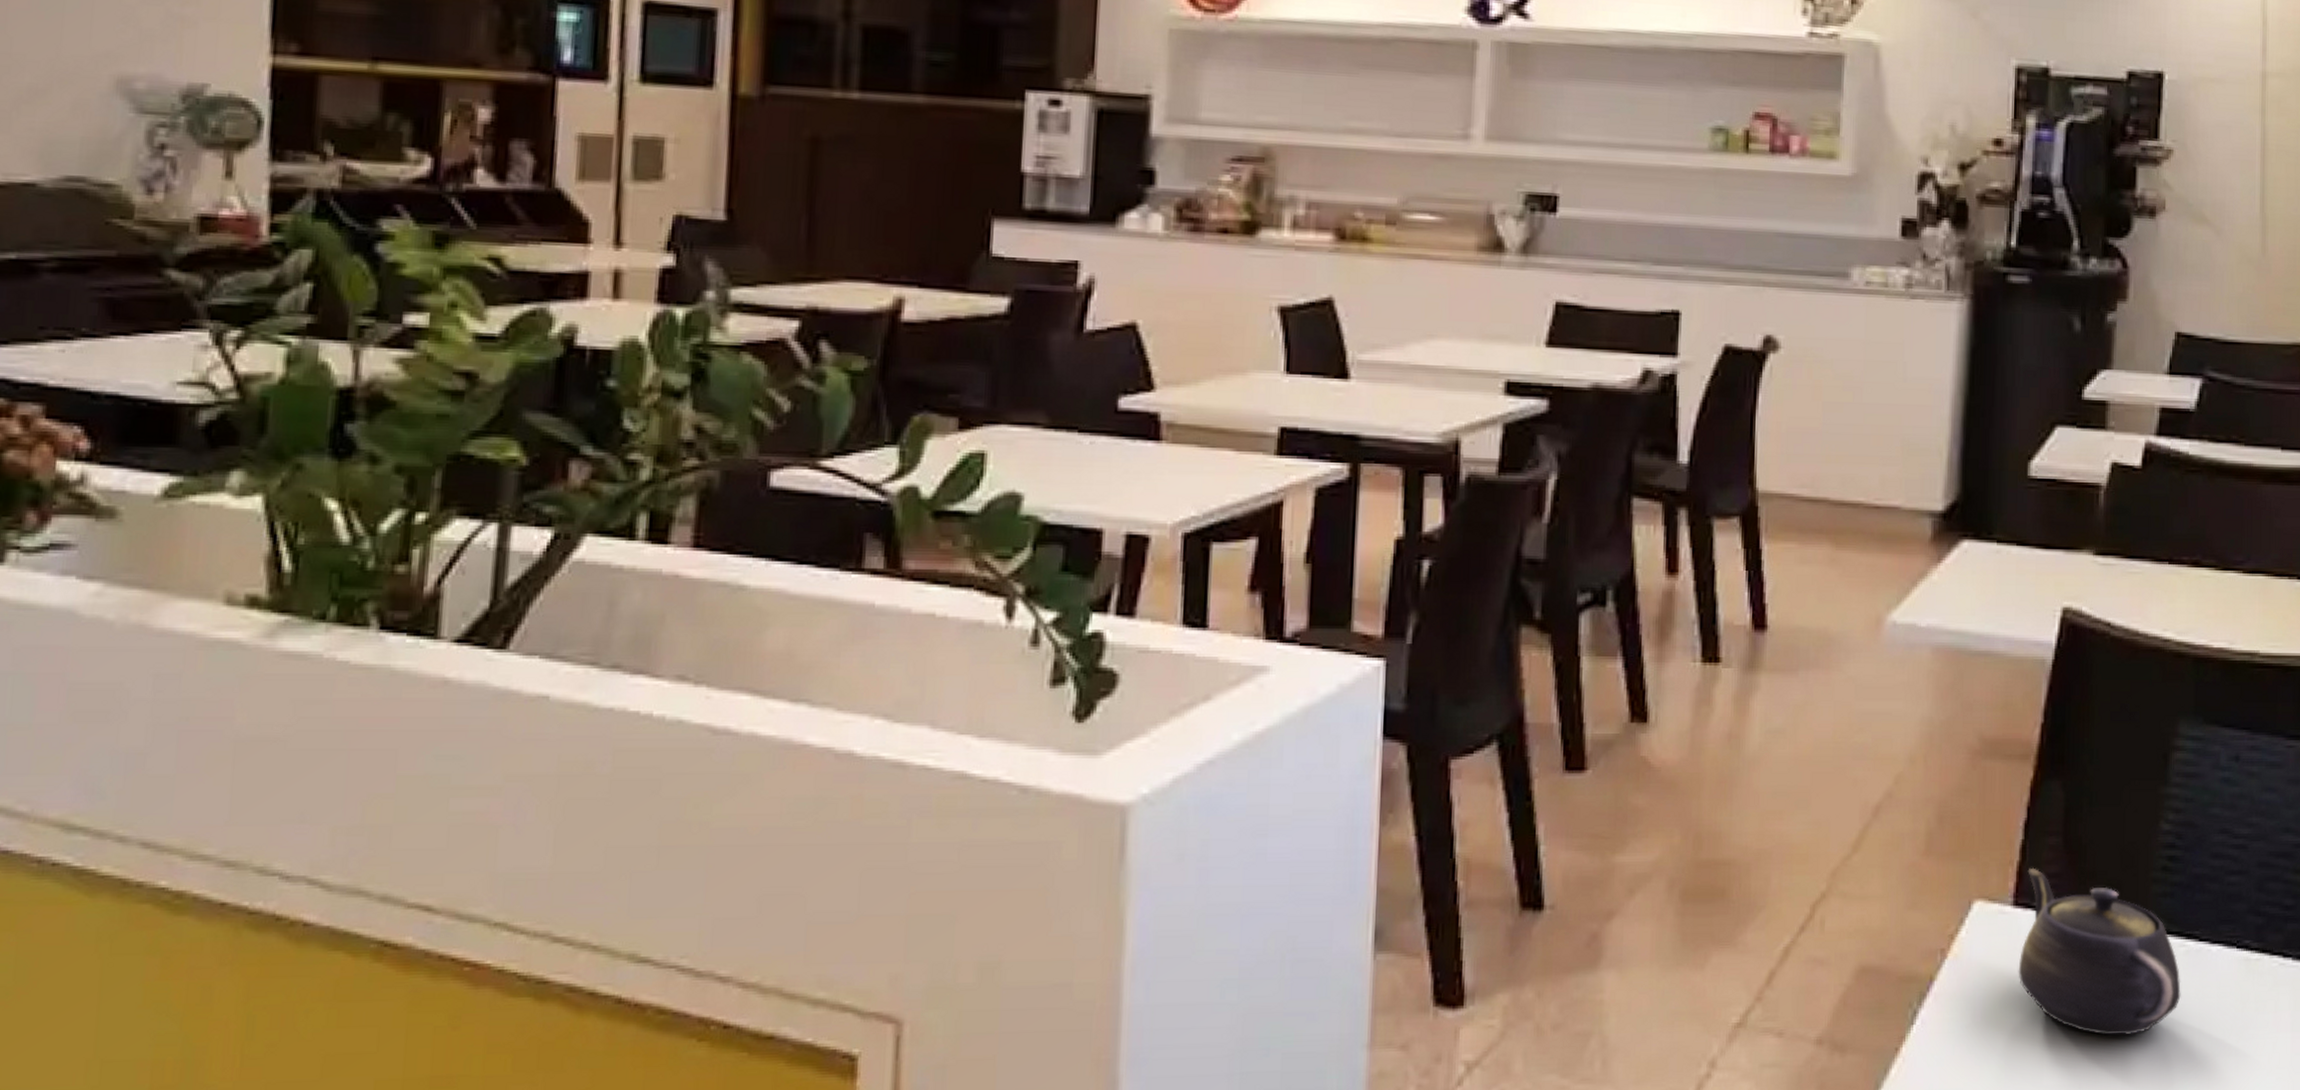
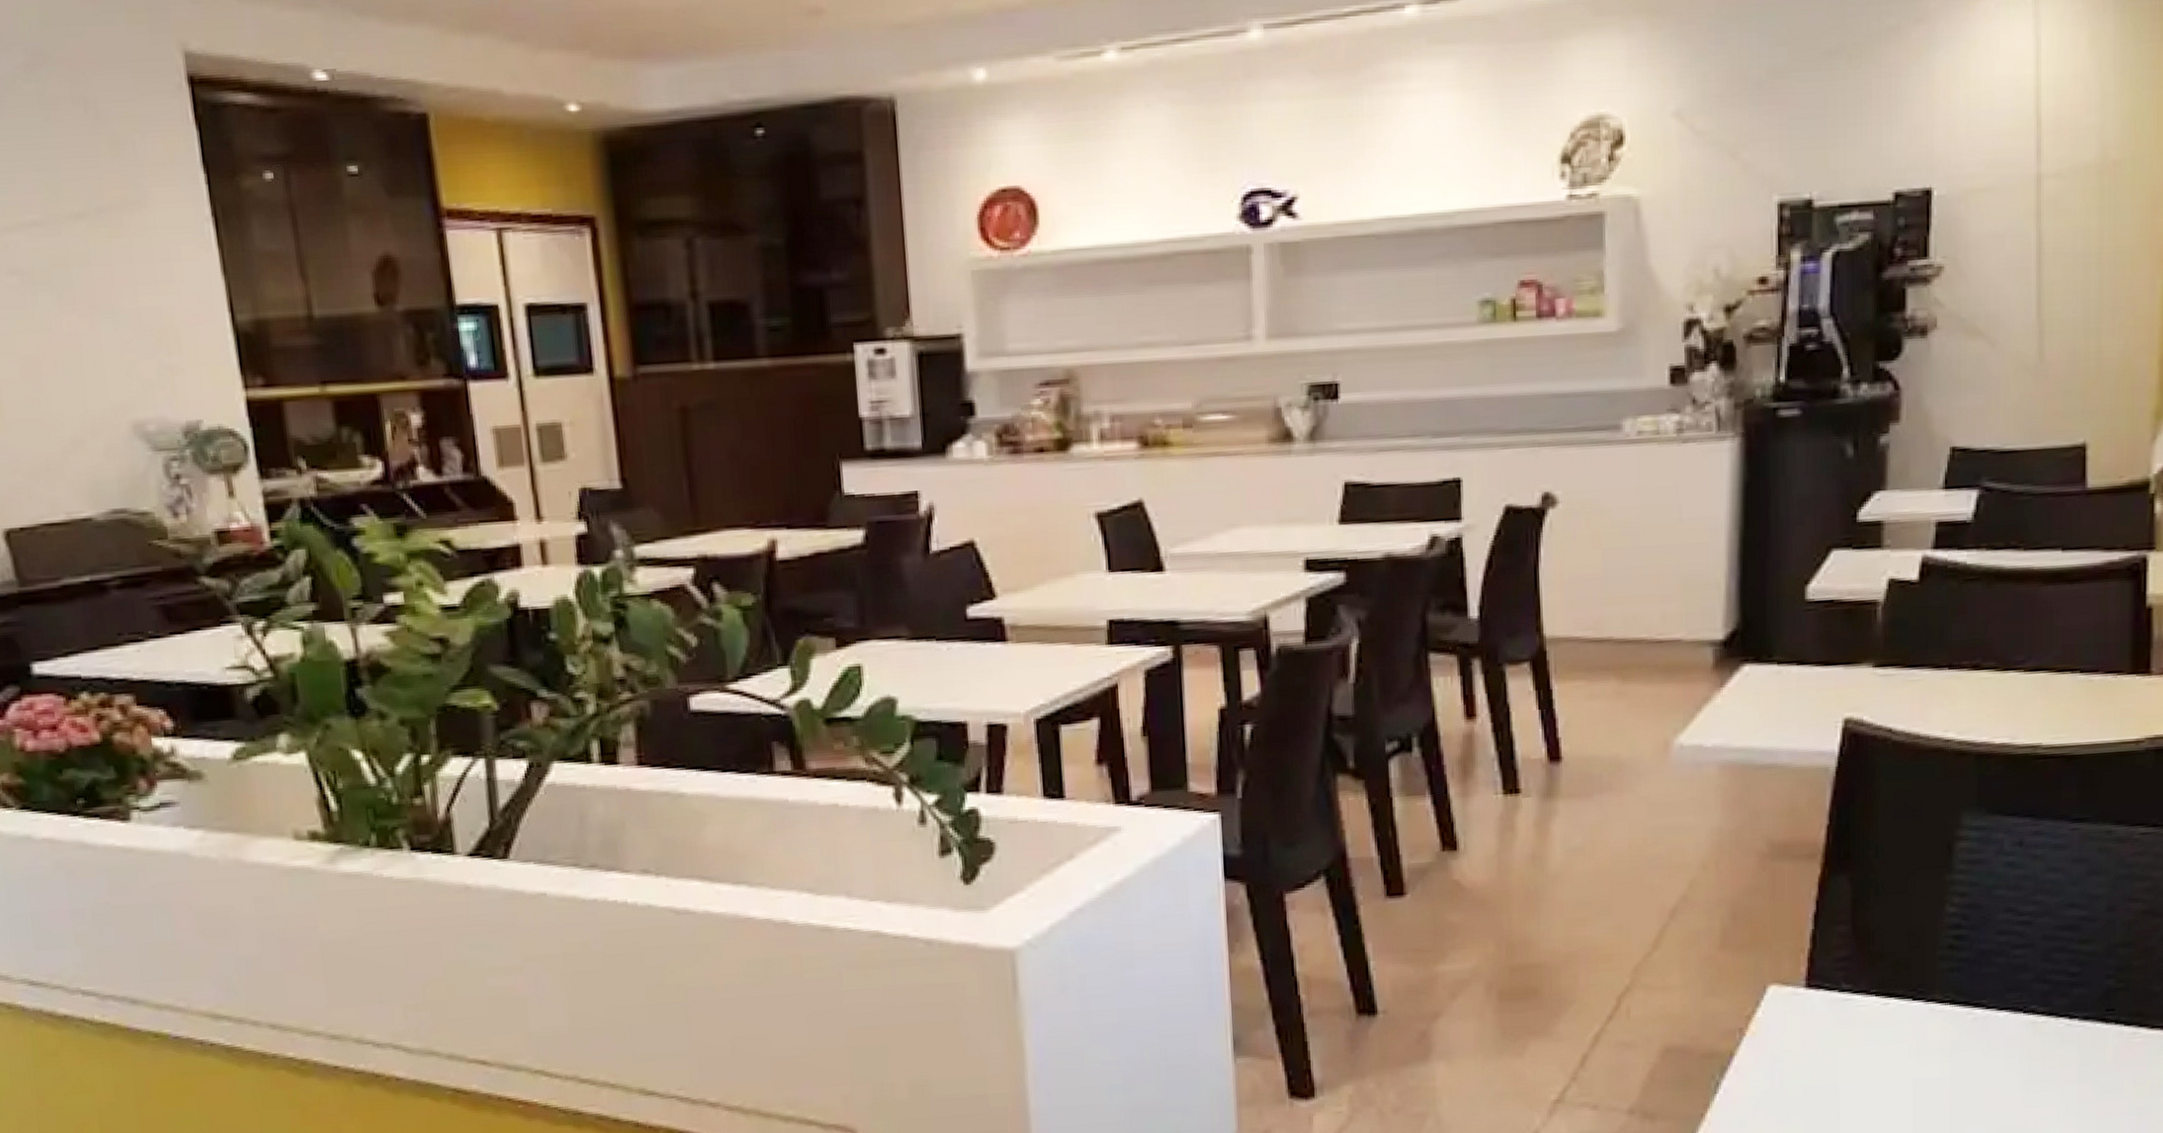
teapot: present [2018,867,2181,1036] -> none [1812,953,1970,1095]

